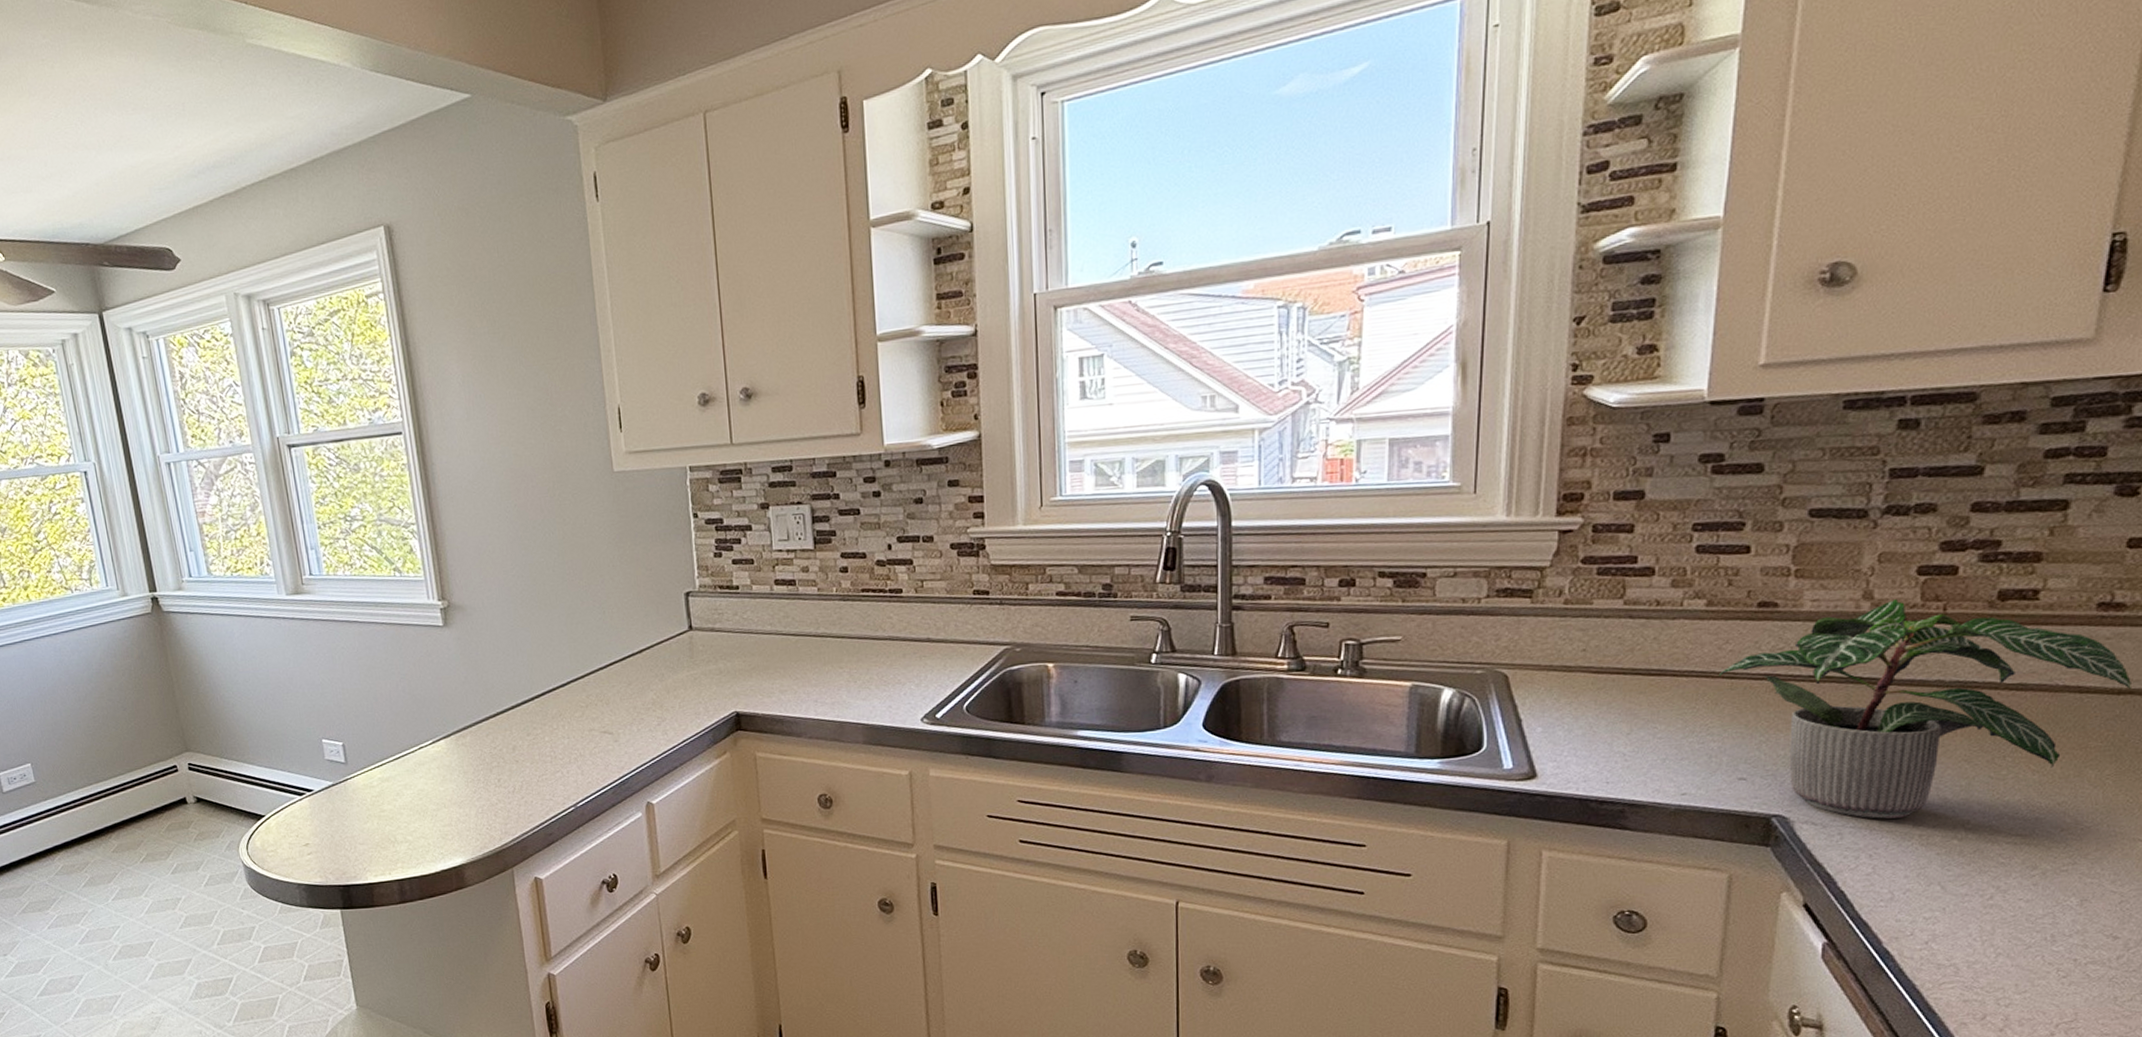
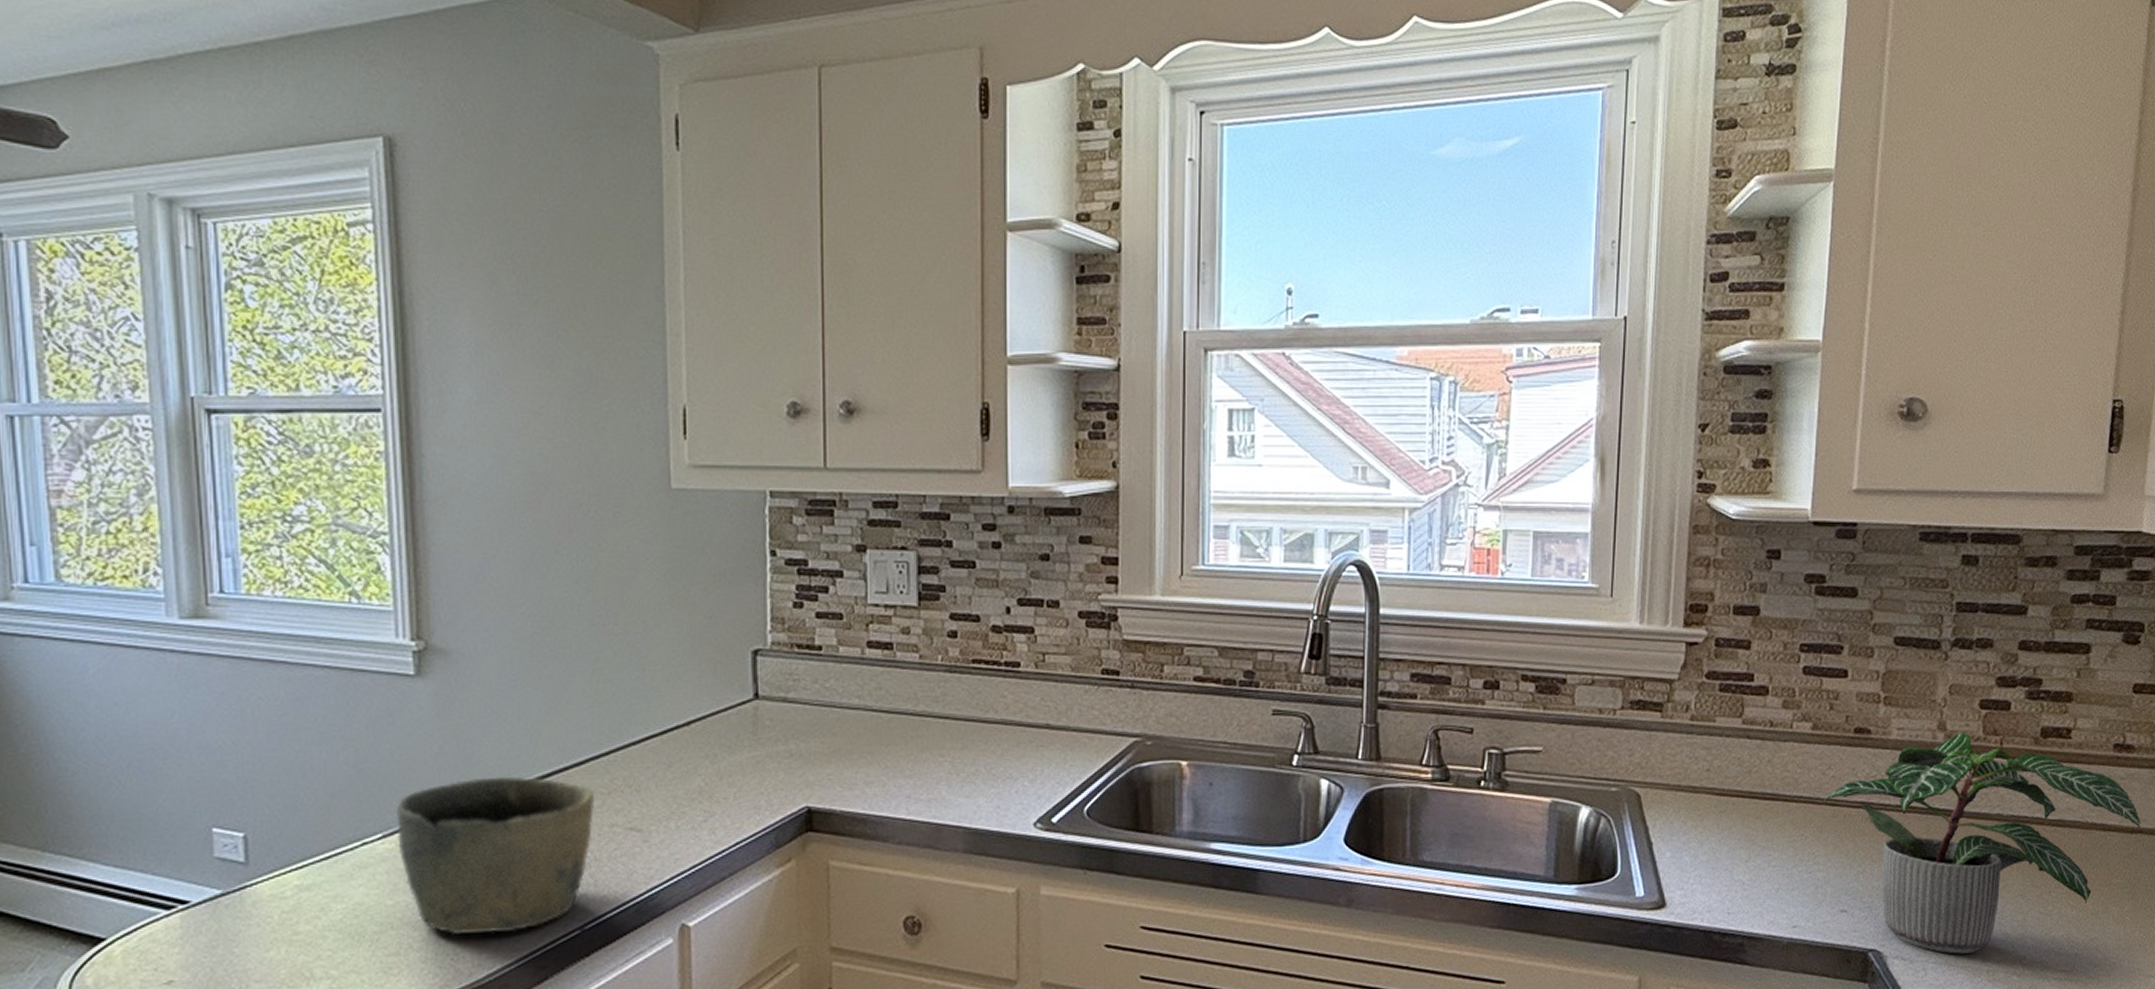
bowl: none [440,696,577,811] -> present [397,776,596,934]

